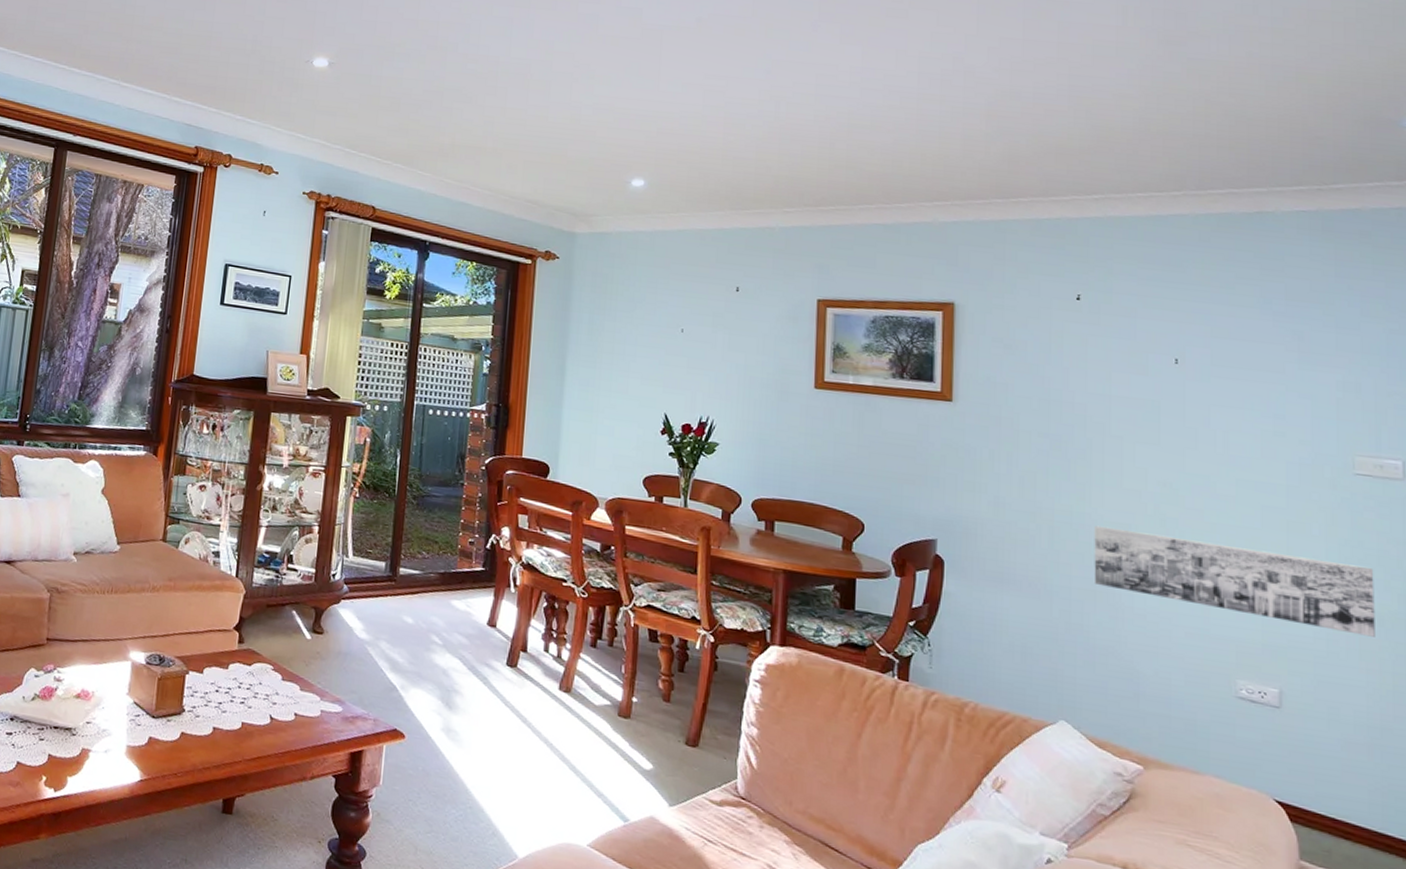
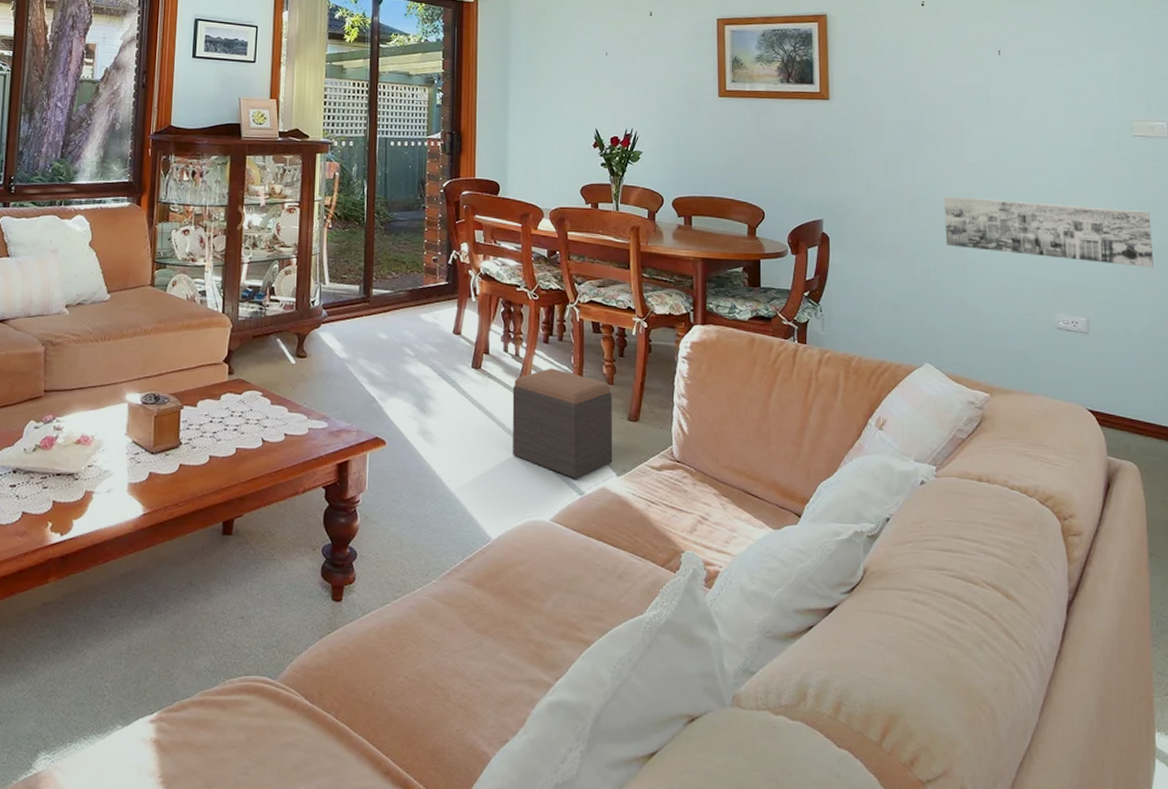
footstool: none [548,675,668,804] -> present [512,368,613,479]

